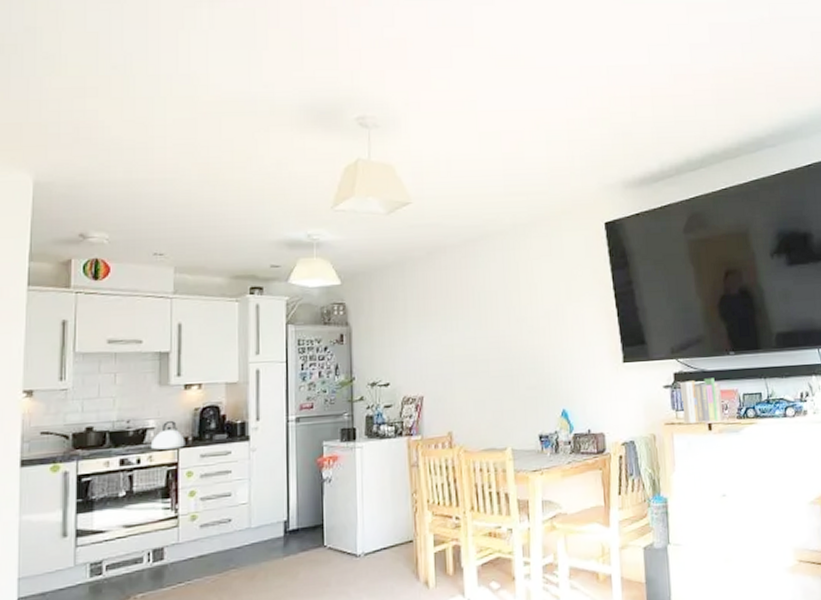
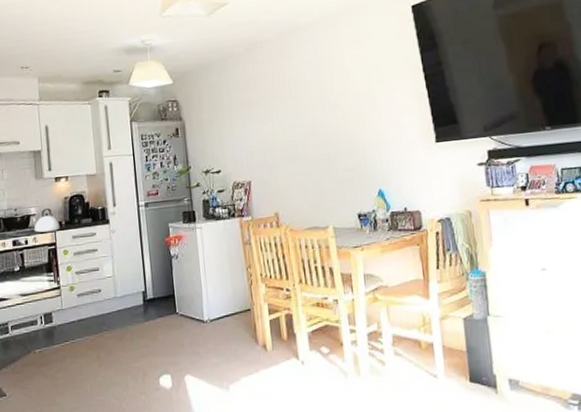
books: present [680,378,724,424] -> none [495,154,542,200]

